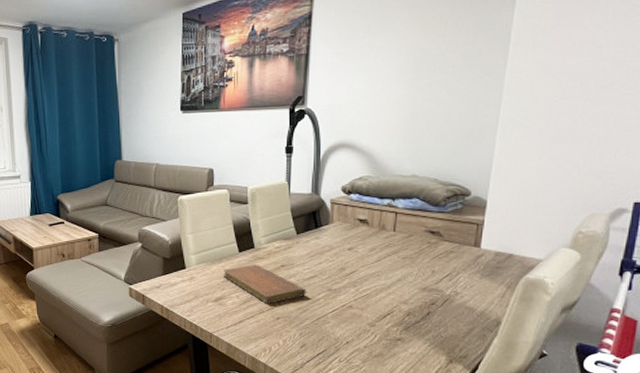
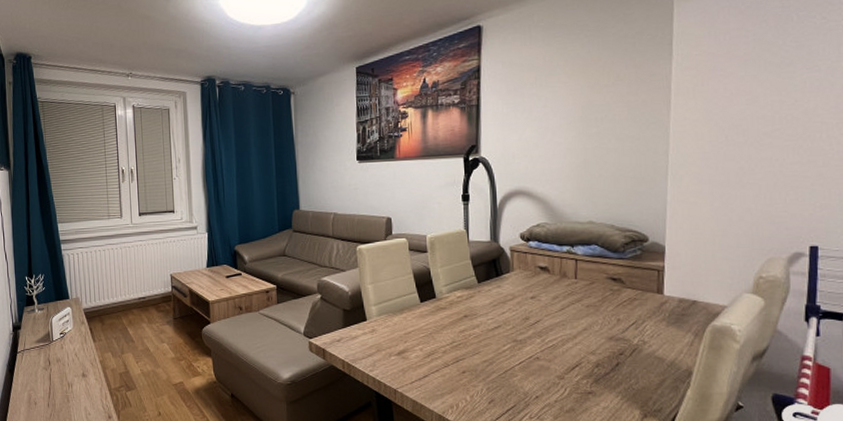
notebook: present [224,264,306,304] -> none [405,315,491,357]

